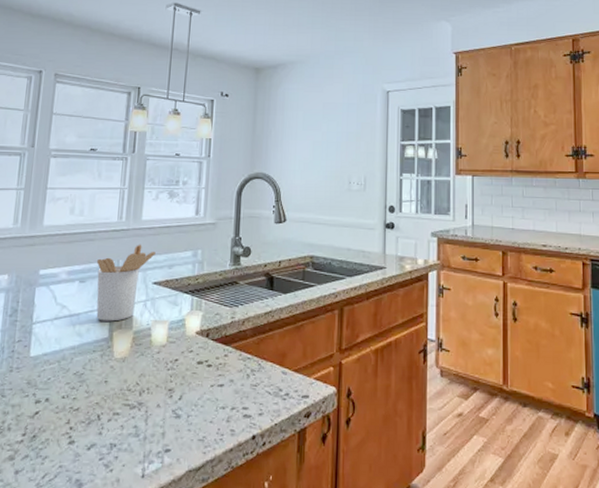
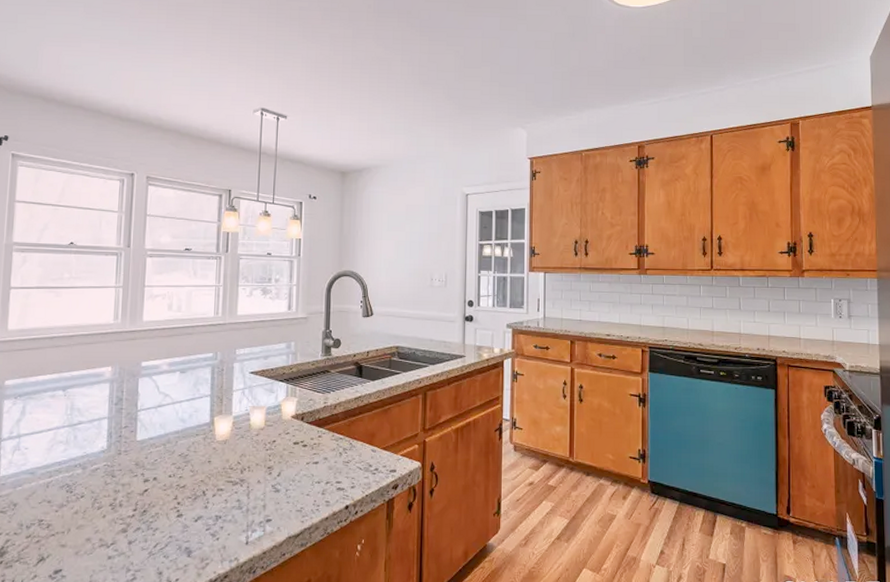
utensil holder: present [96,244,156,322] -> none [195,337,251,408]

